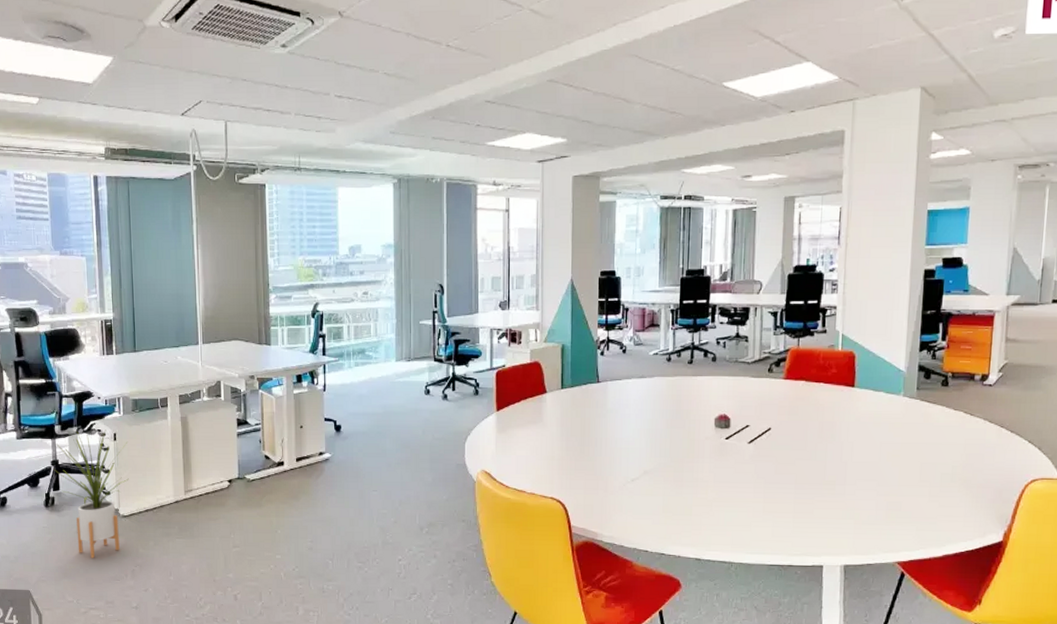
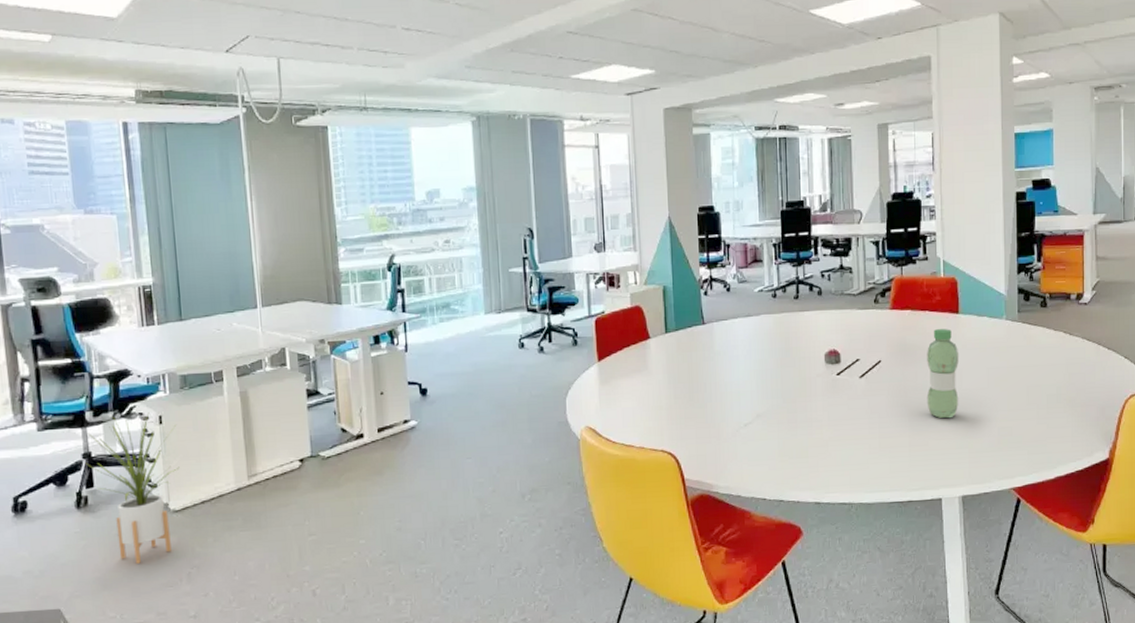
water bottle: none [814,401,852,489] -> present [926,329,960,419]

